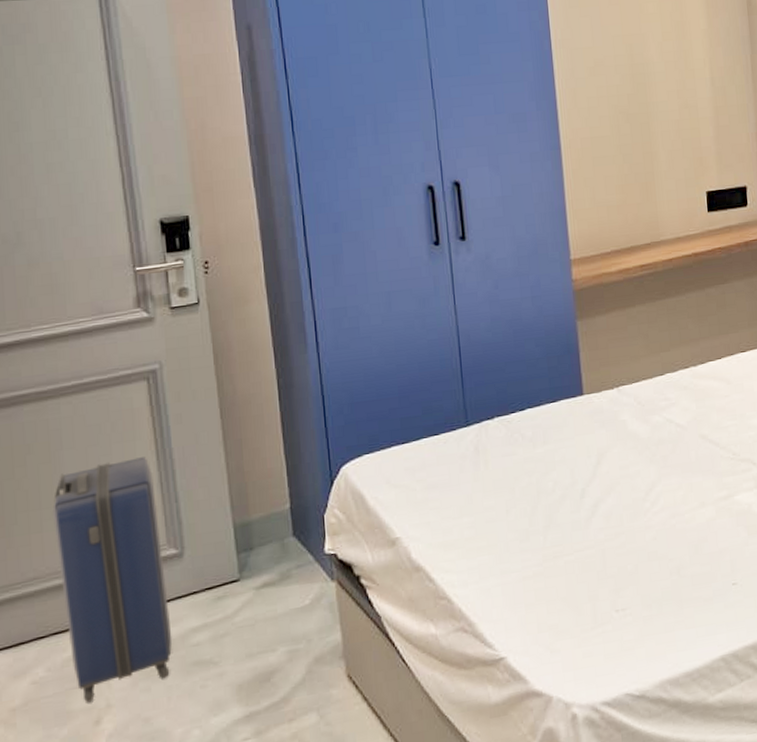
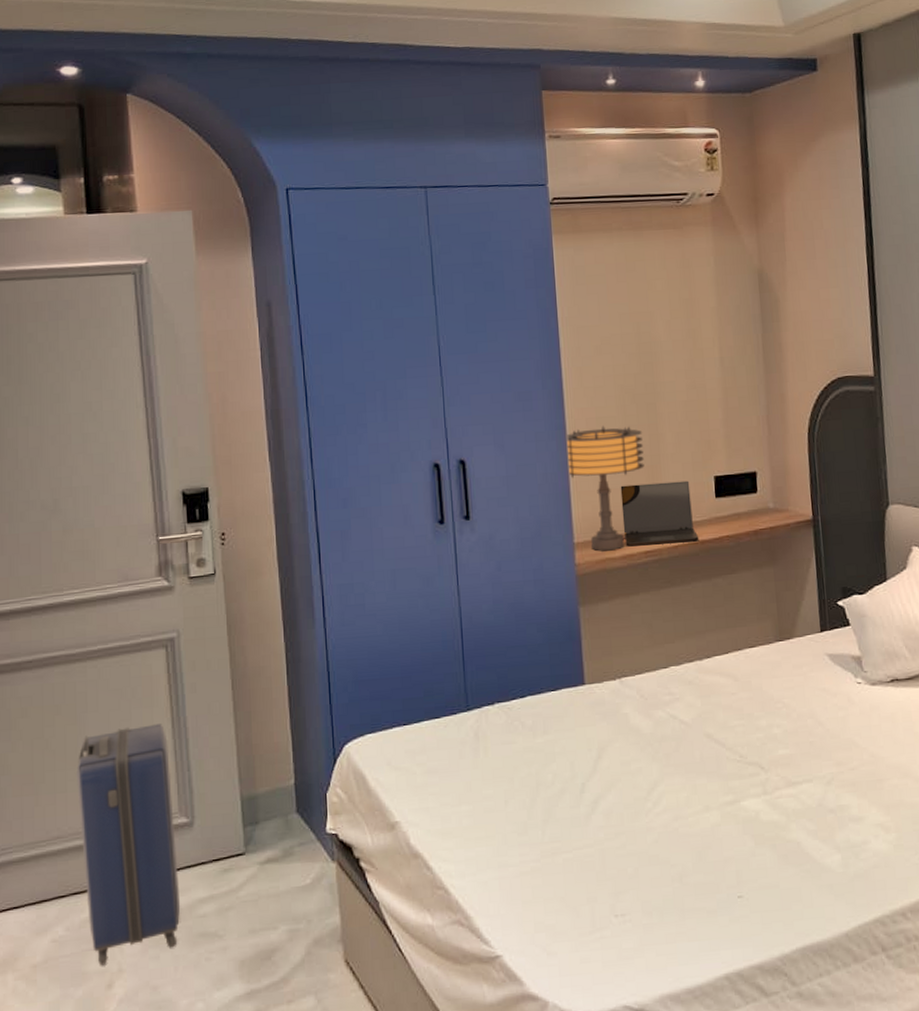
table lamp: none [561,145,639,267] -> present [566,425,645,551]
laptop: none [615,196,693,261] -> present [620,480,699,547]

